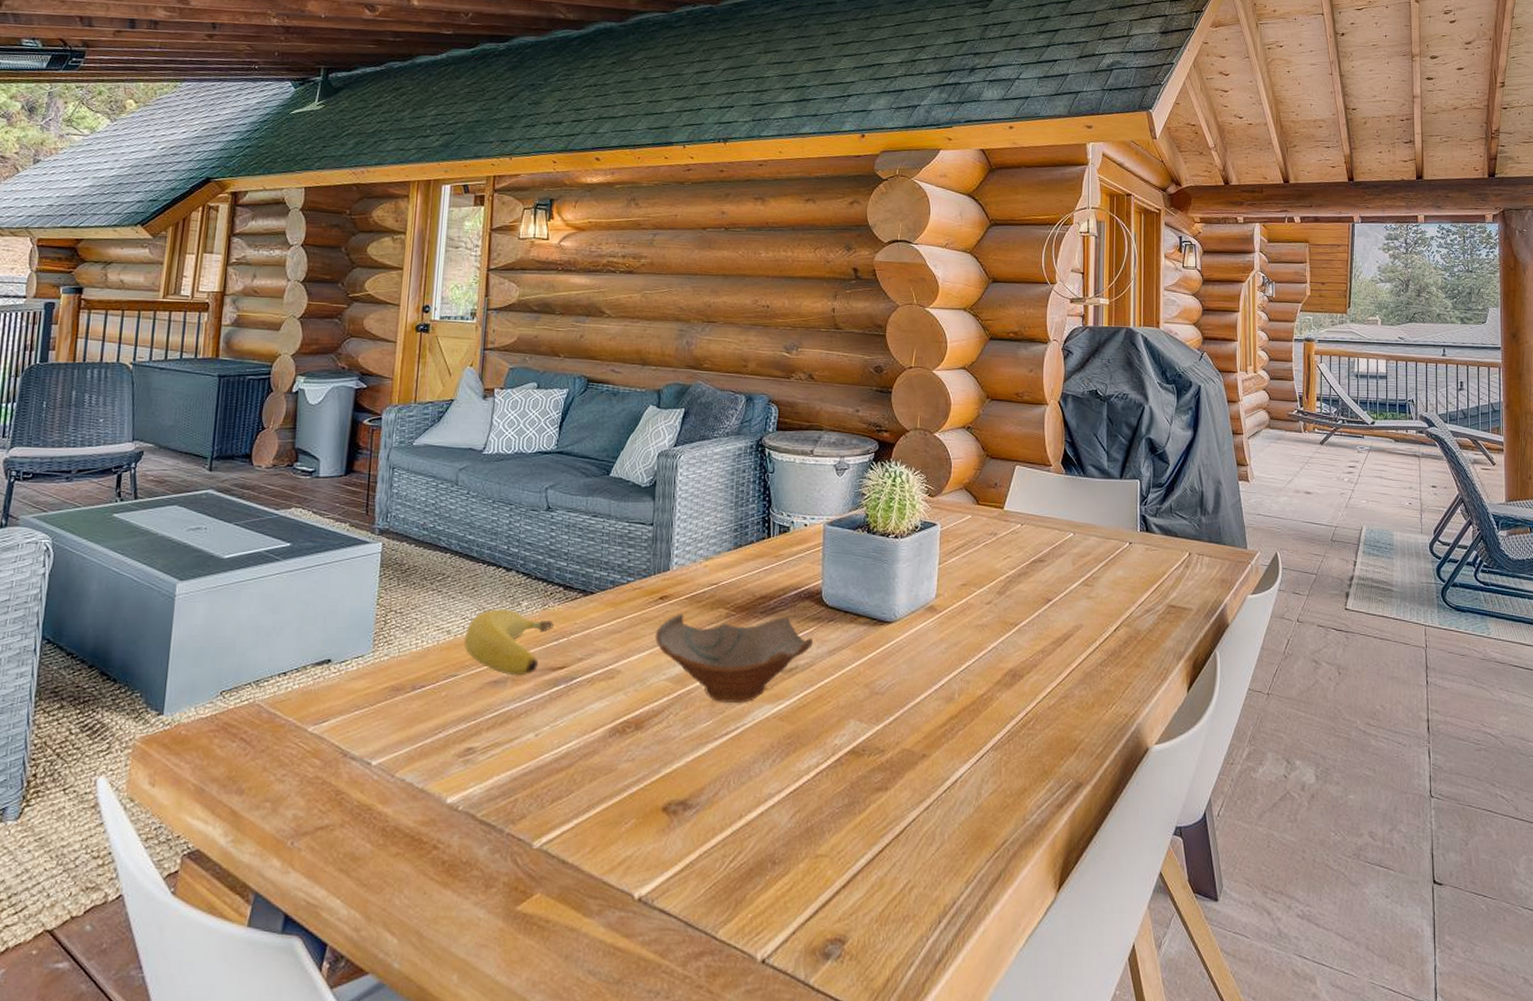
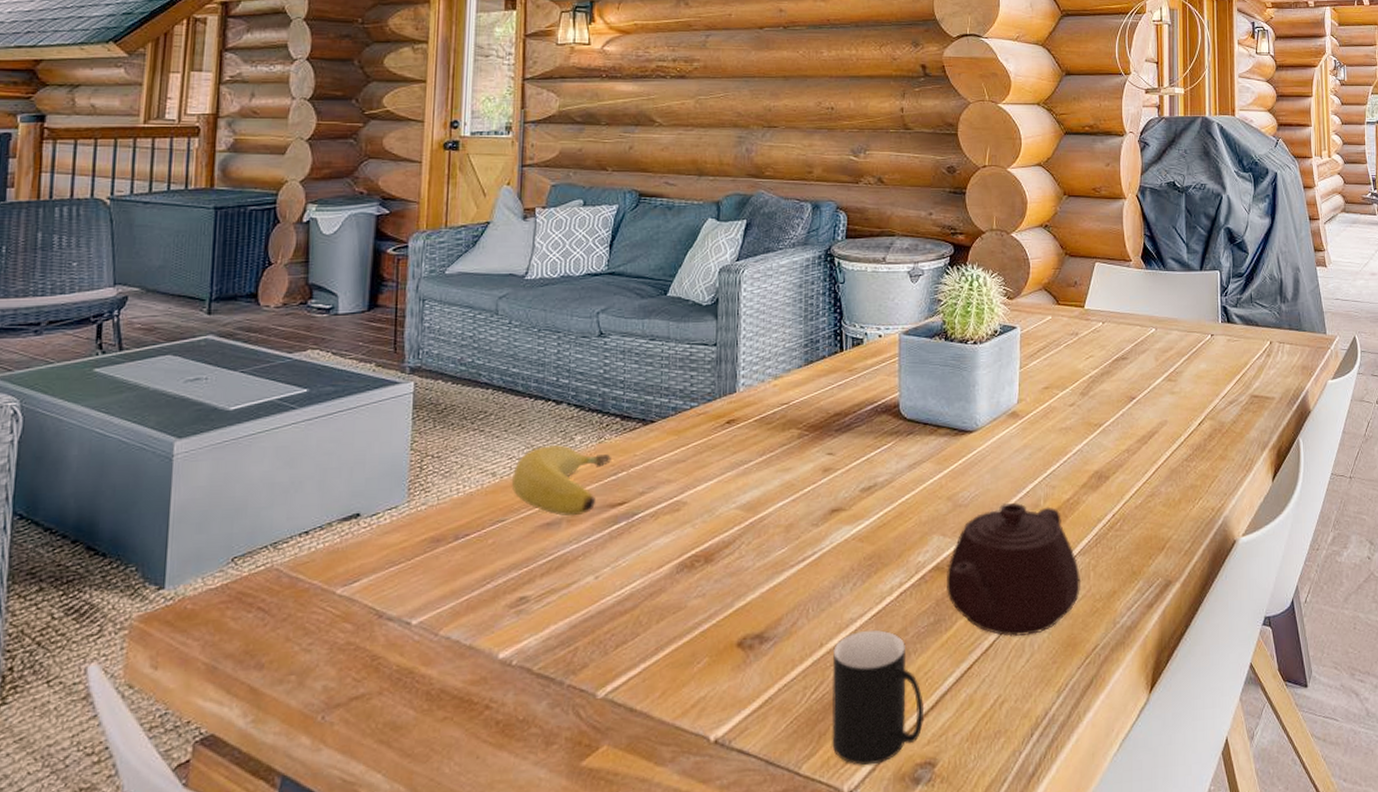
bowl: present [654,613,813,703] -> none [722,433,891,527]
cup: none [747,806,837,936] -> present [831,629,925,766]
teapot: none [861,693,992,824] -> present [946,502,1080,637]

